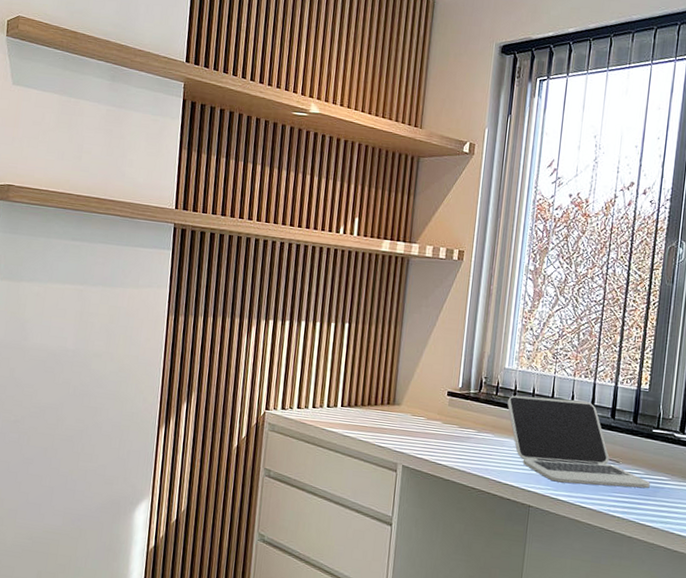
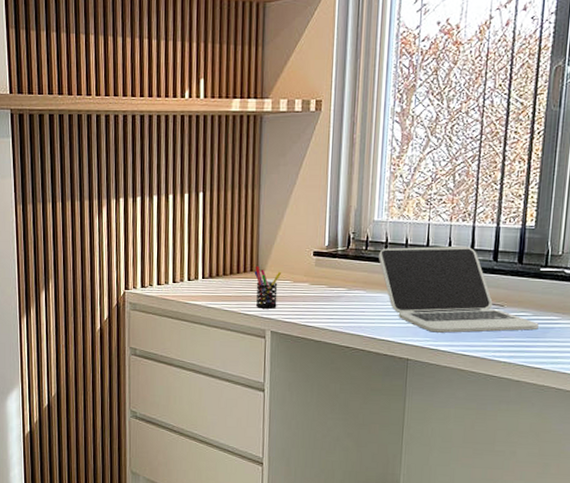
pen holder: none [390,399,417,443] -> present [254,265,282,309]

